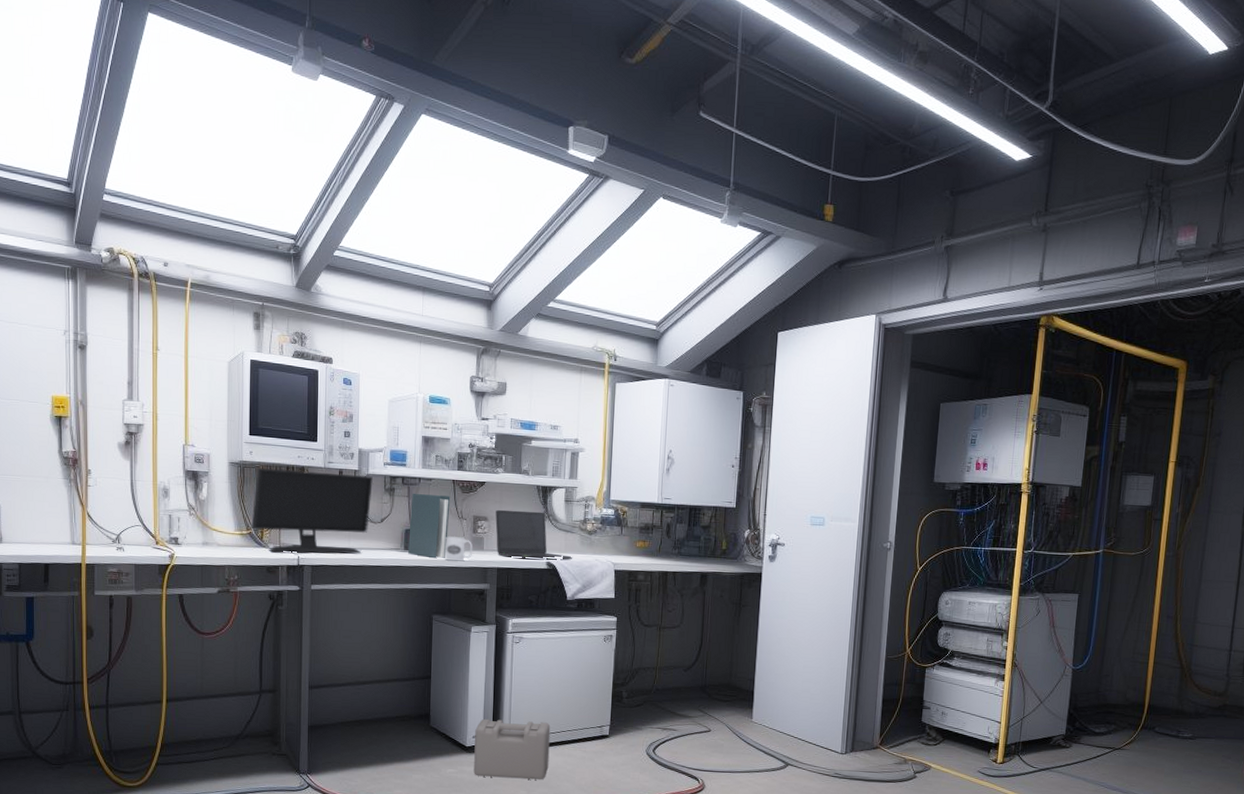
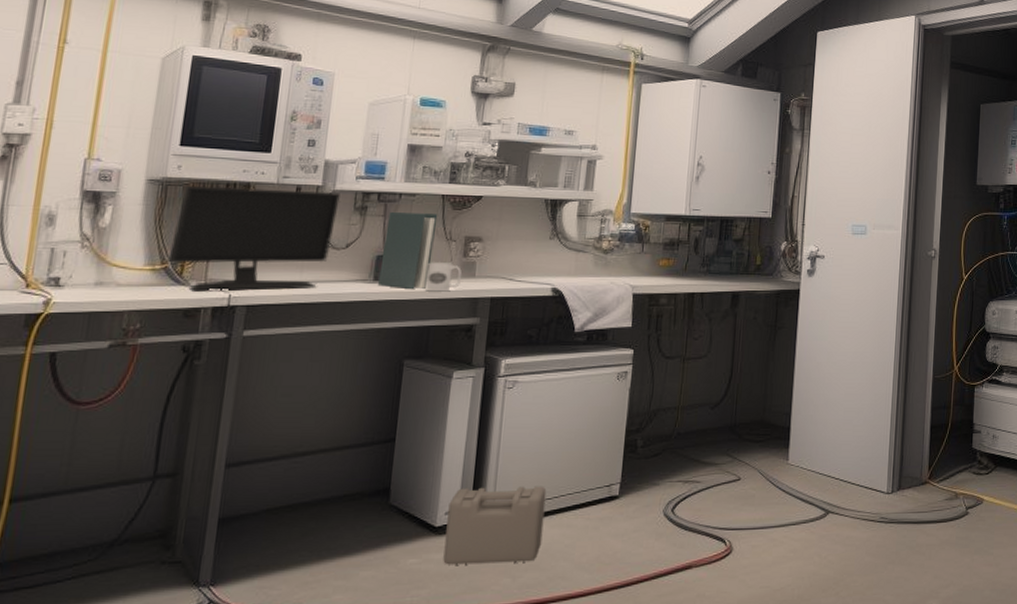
laptop: present [495,509,573,560] -> none [491,228,585,286]

